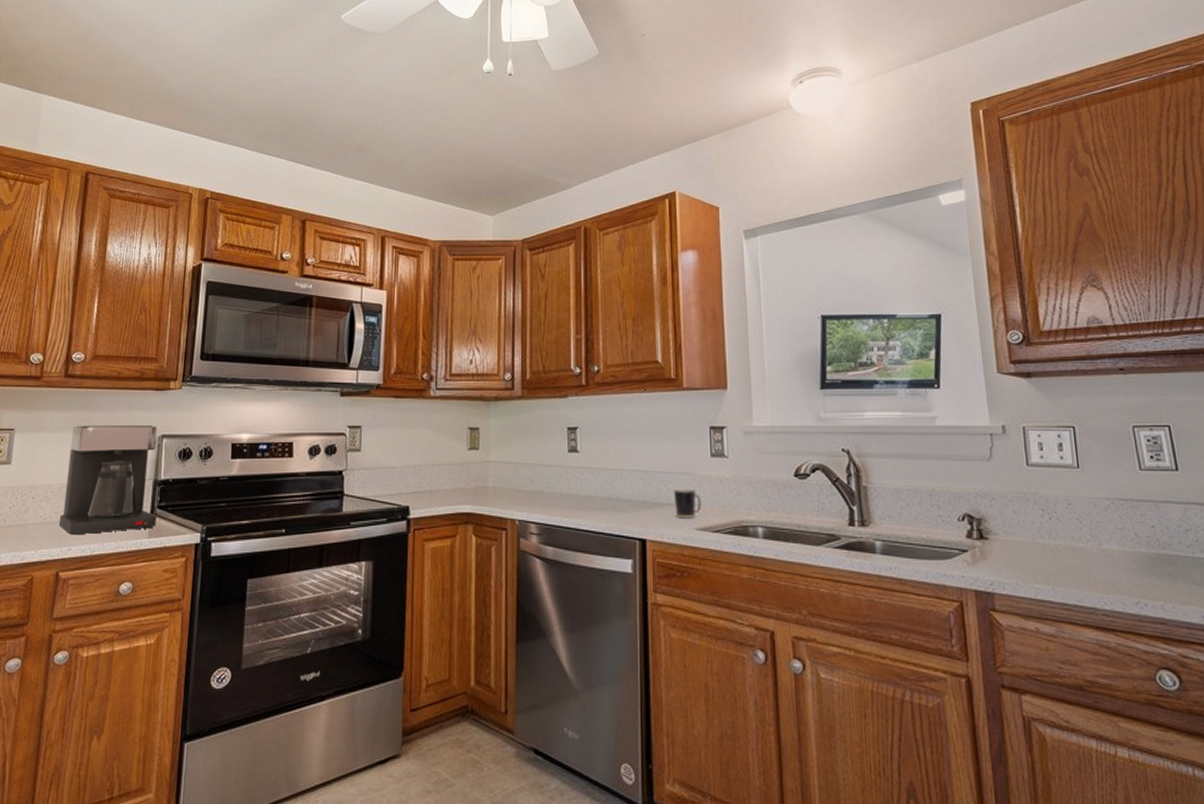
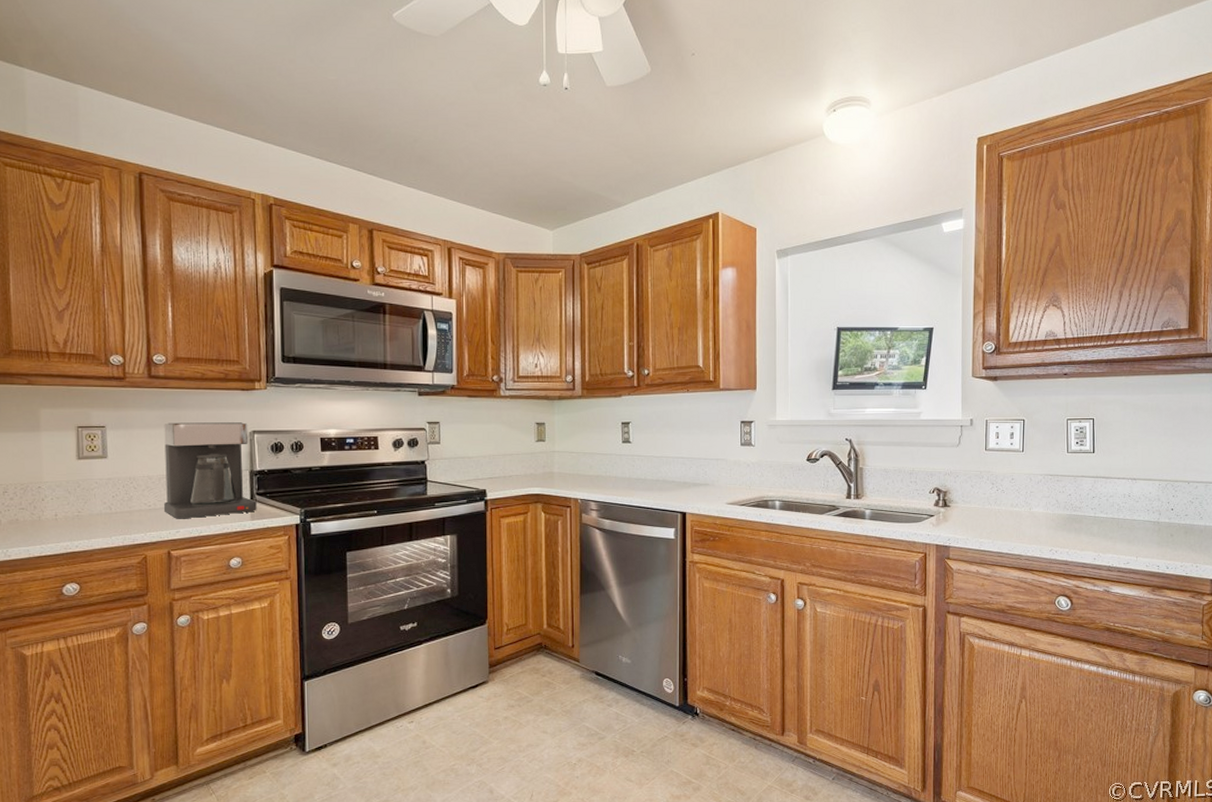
mug: present [673,490,702,519] -> none [709,472,732,496]

